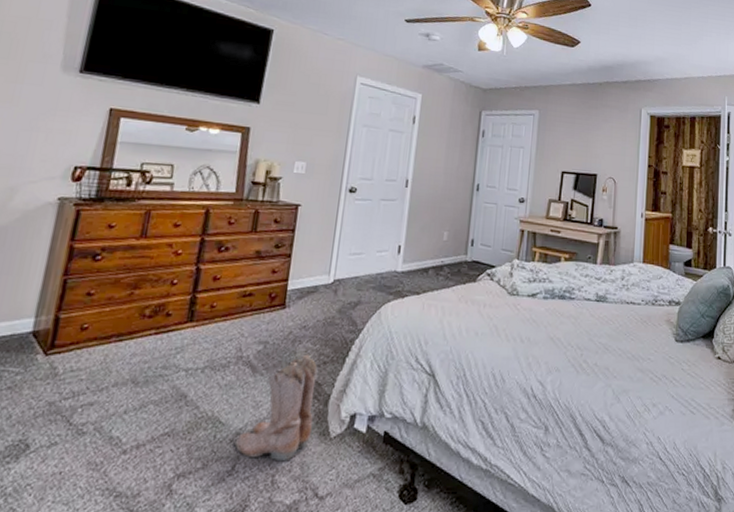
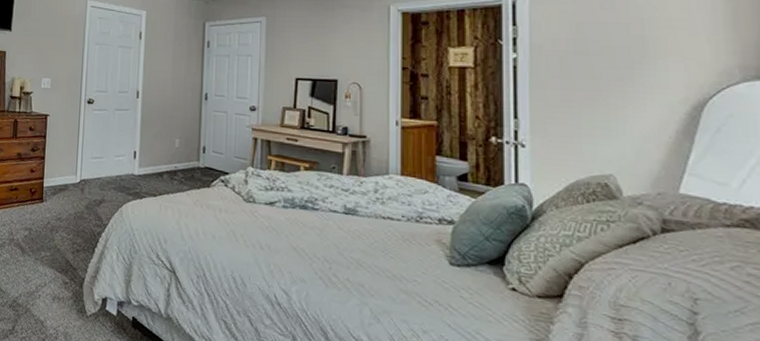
boots: present [234,354,318,462] -> none [13,242,72,330]

